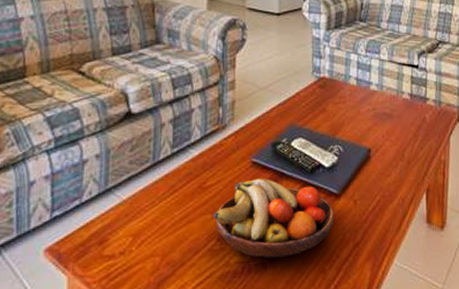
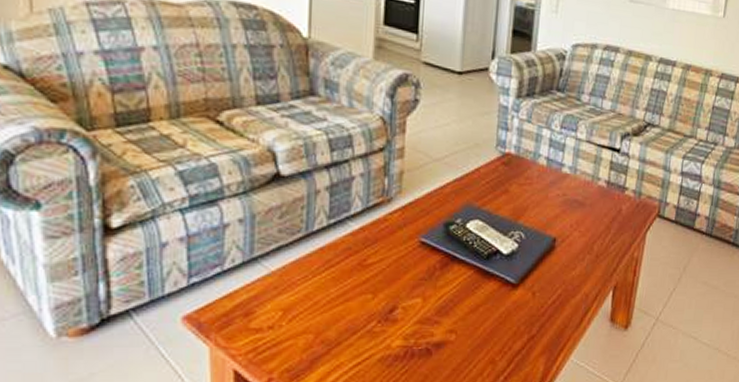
fruit bowl: present [214,178,334,259] -> none [375,259,510,345]

